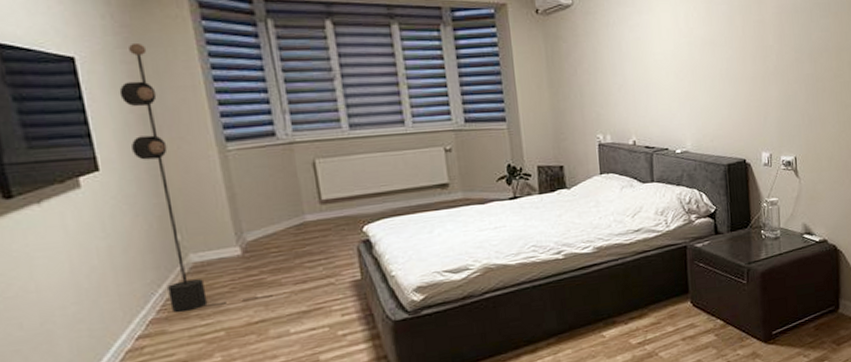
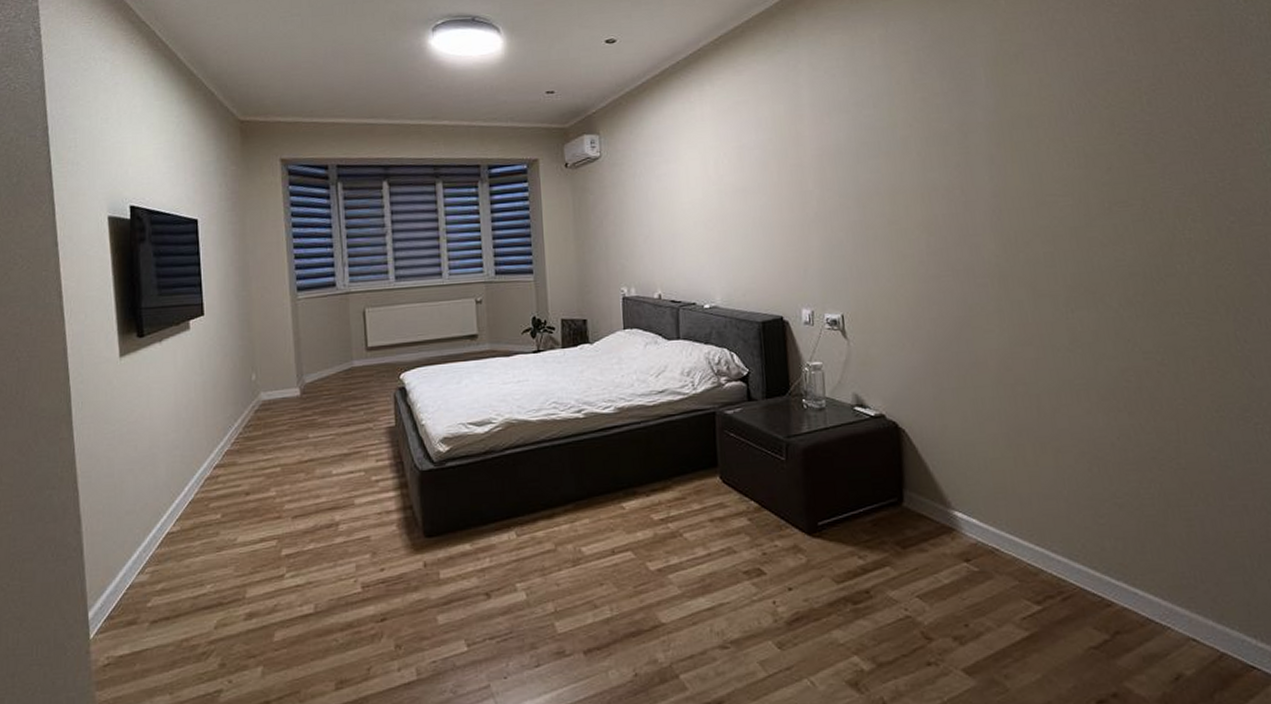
floor lamp: present [119,42,273,314] -> none [225,206,321,447]

